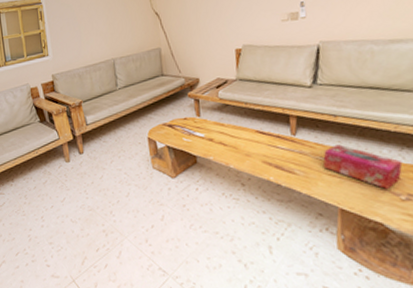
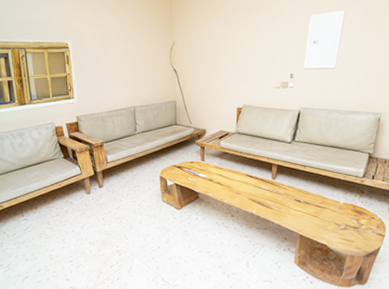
tissue box: present [322,144,403,189] -> none [291,188,345,221]

